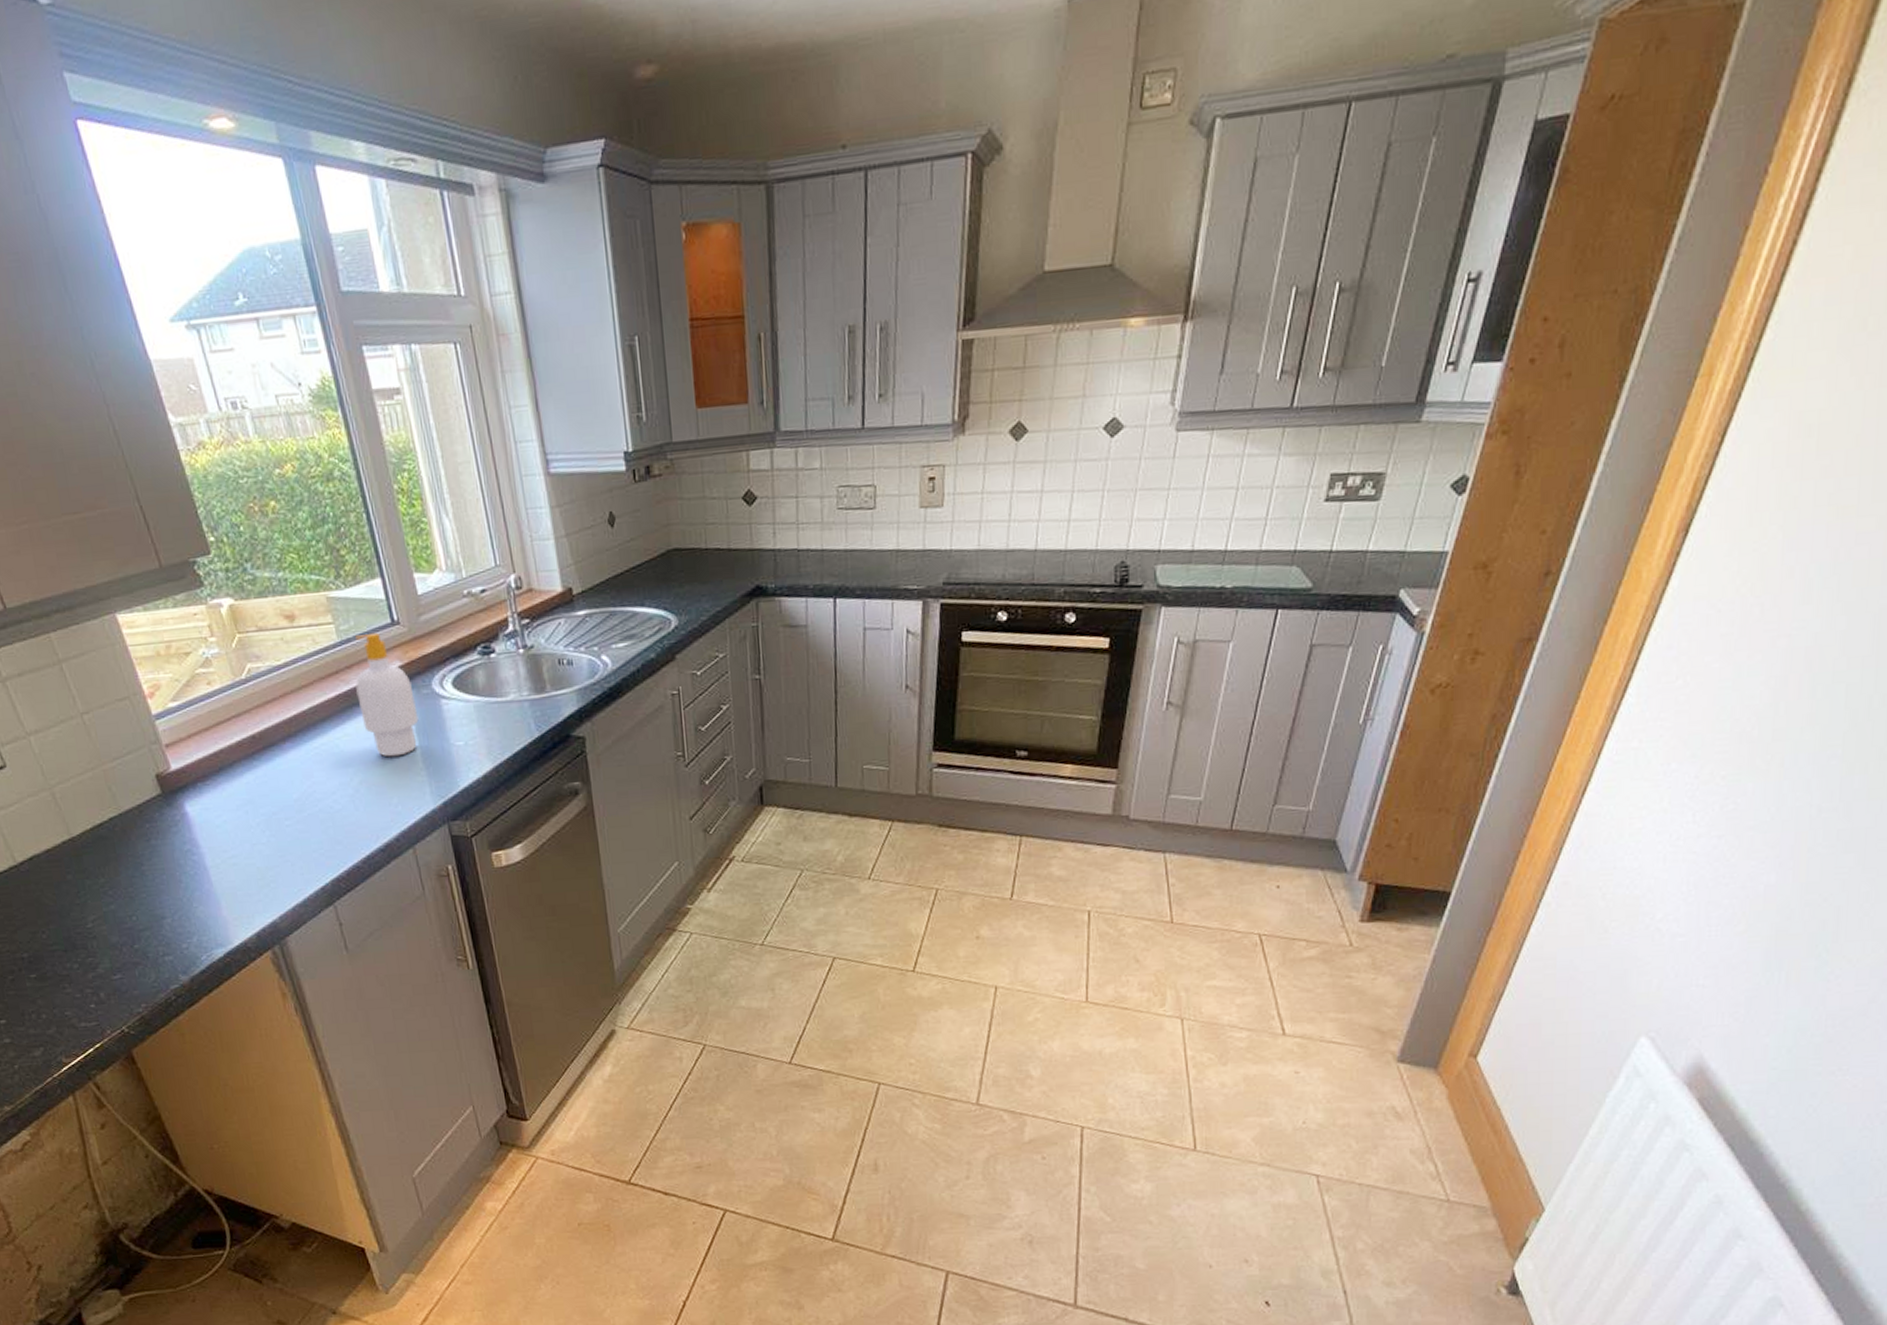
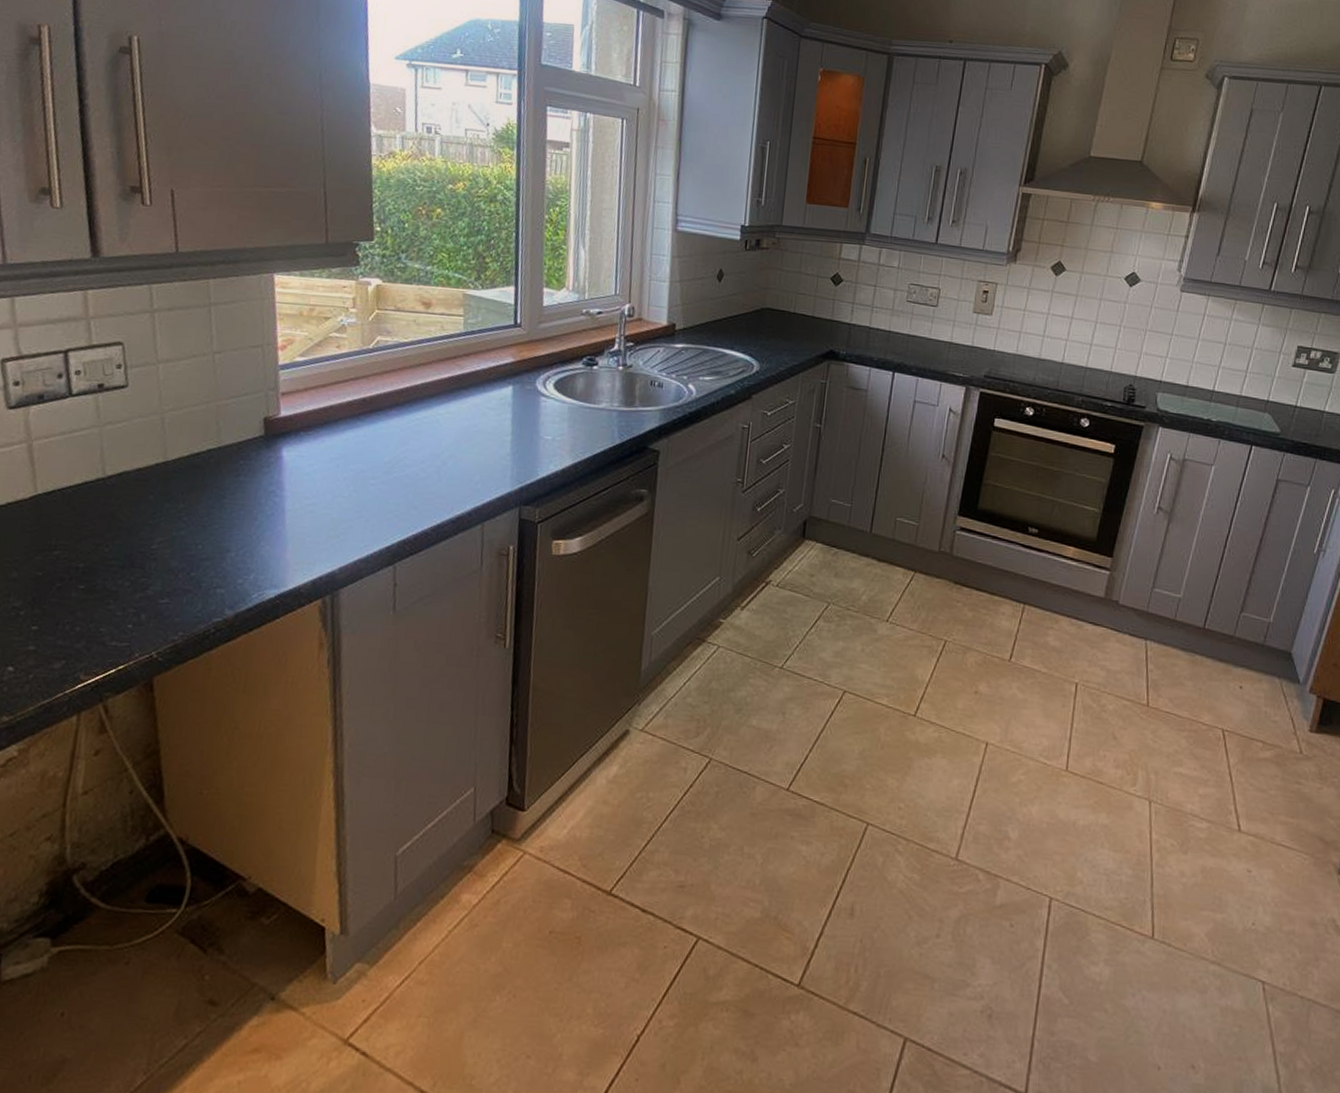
soap bottle: present [355,632,419,757] -> none [466,330,518,440]

